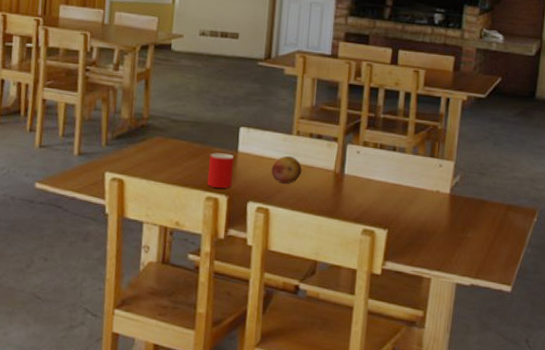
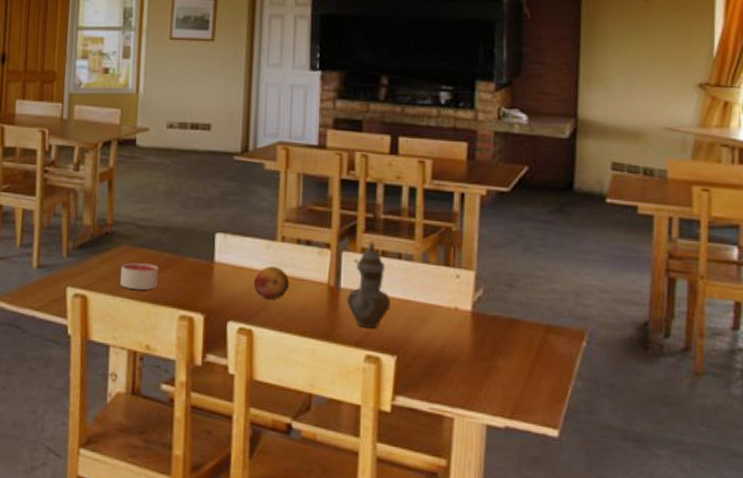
candle: none [154,151,188,175] -> present [120,262,158,290]
cup: present [207,153,235,188] -> none [180,263,211,305]
teapot: none [349,136,385,207] -> present [346,240,391,328]

